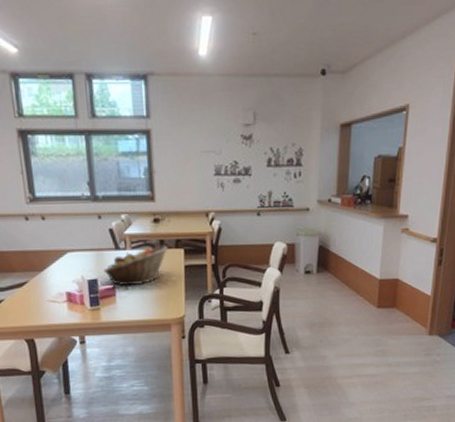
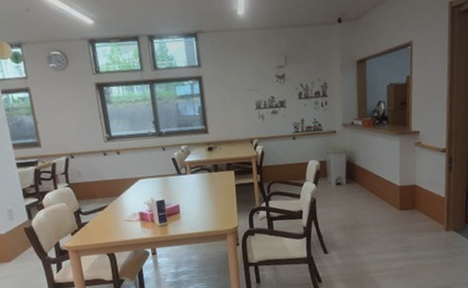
fruit basket: present [103,245,169,286] -> none [169,168,222,205]

